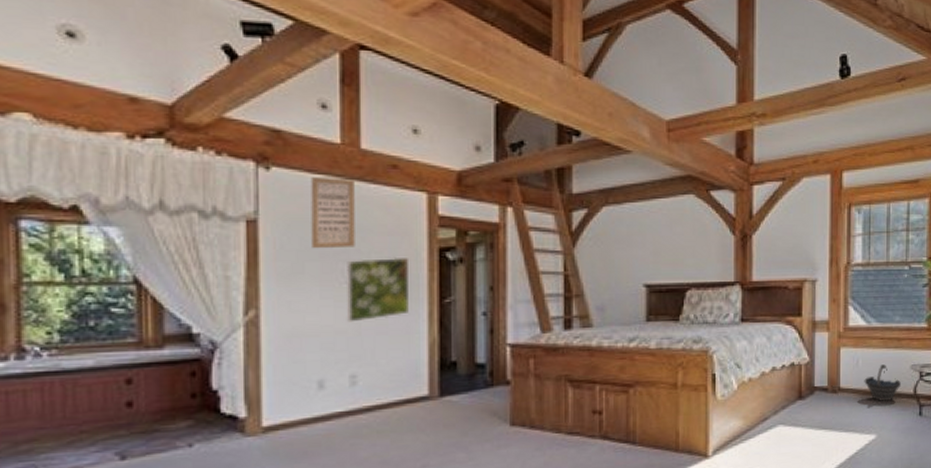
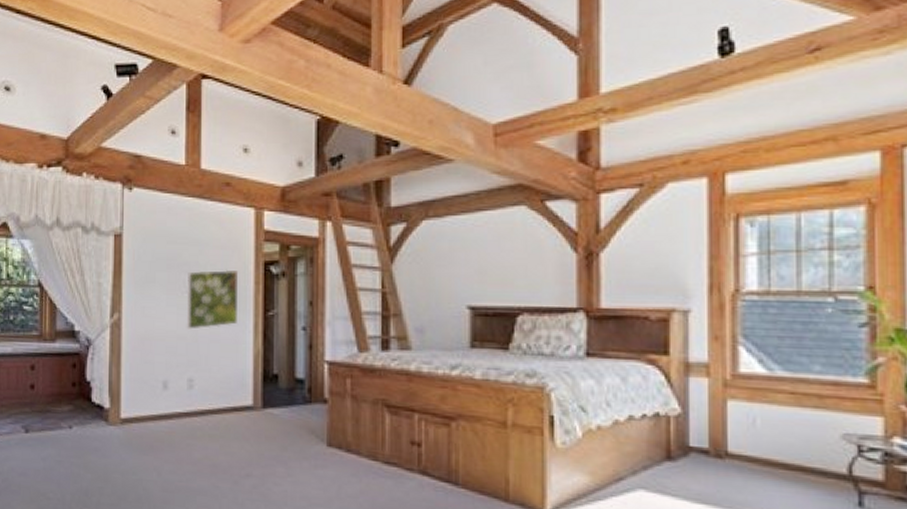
wall art: present [311,176,355,249] -> none [161,195,195,261]
bucket: present [864,364,902,401] -> none [765,428,827,480]

